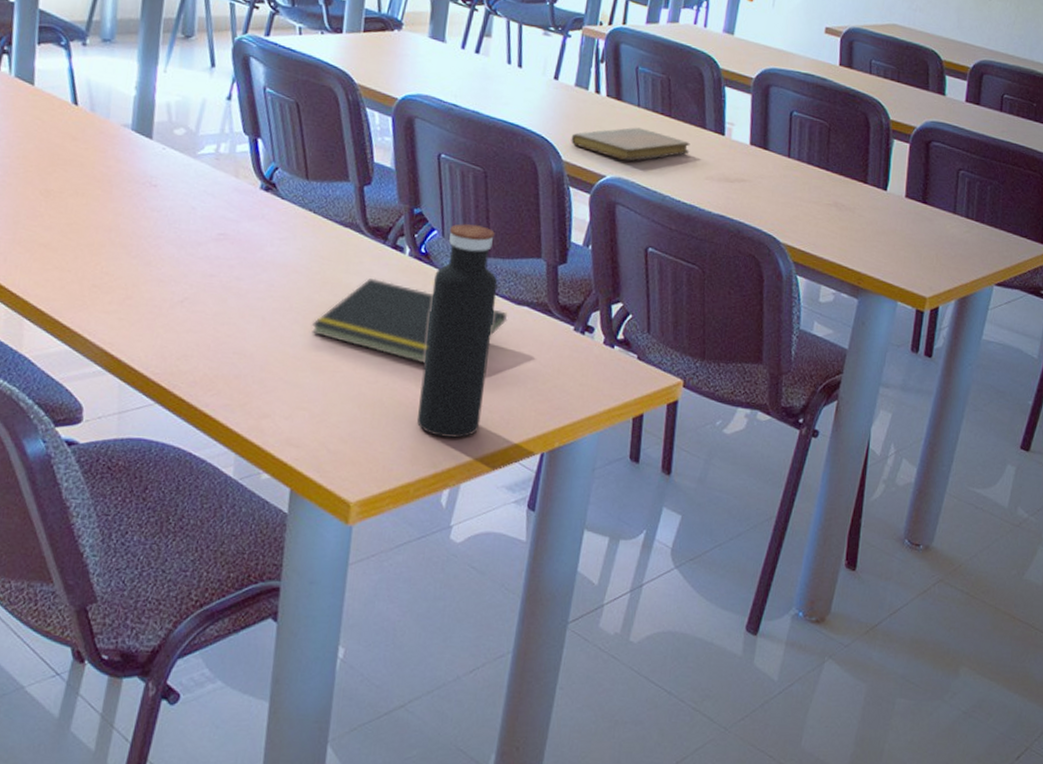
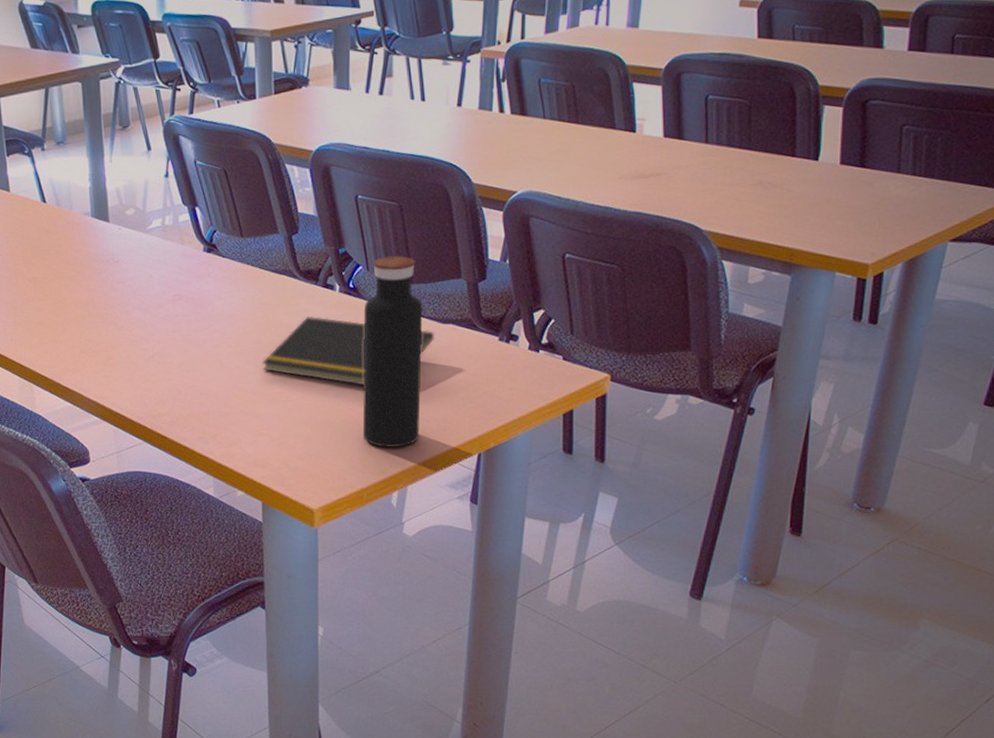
notebook: present [571,127,690,161] -> none [479,139,600,174]

